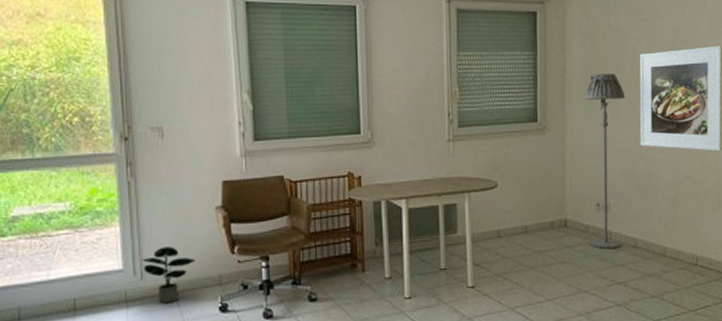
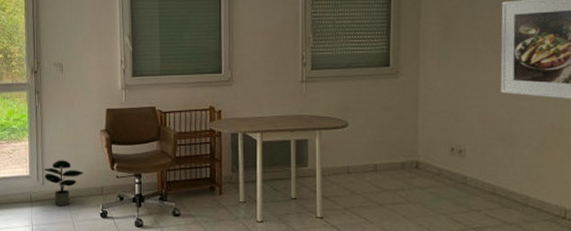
floor lamp: present [585,74,626,249] -> none [440,21,485,193]

